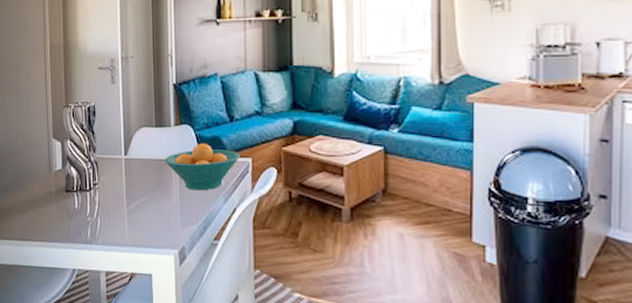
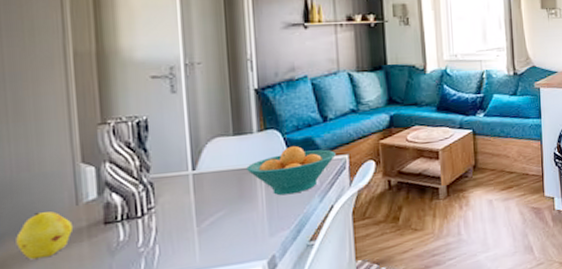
fruit: none [15,174,47,212] -> present [16,211,74,260]

